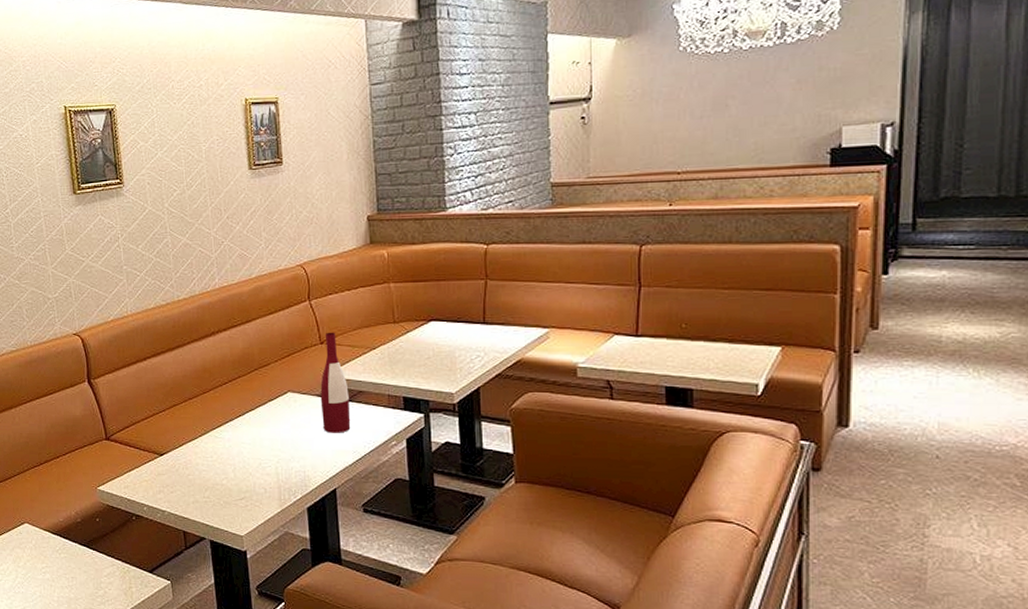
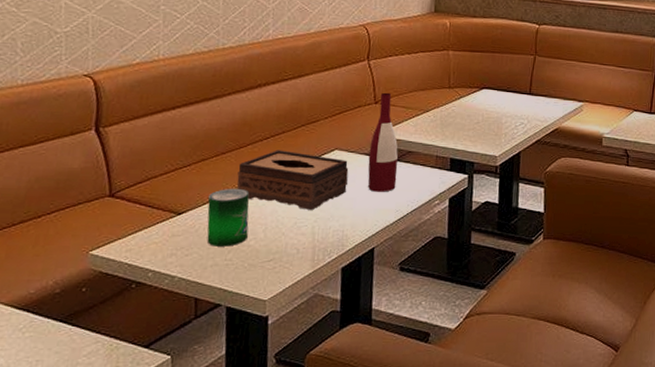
beverage can: none [182,431,220,485] -> present [207,188,250,247]
tissue box: none [204,394,303,451] -> present [237,150,349,210]

